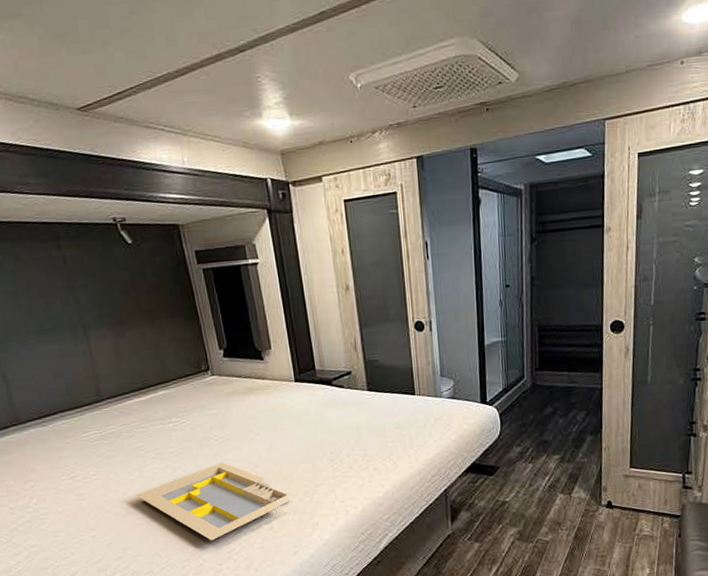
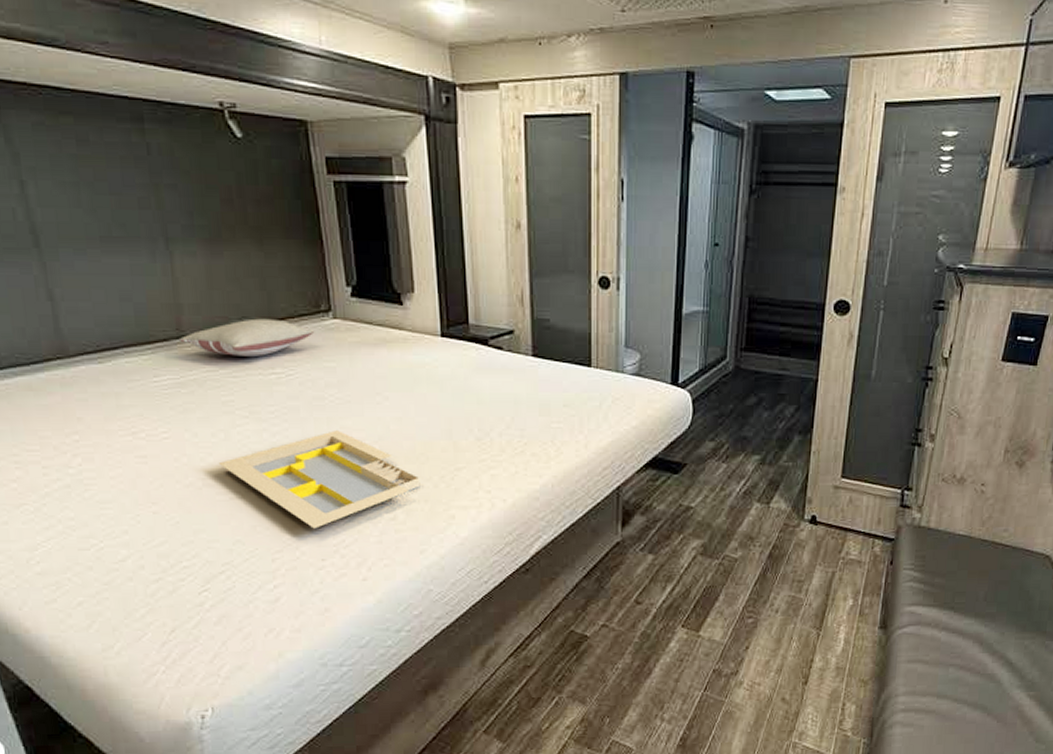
pillow: none [99,380,199,412] -> present [178,318,315,356]

